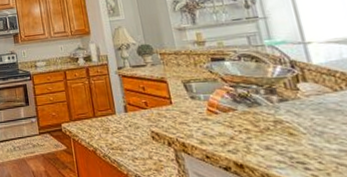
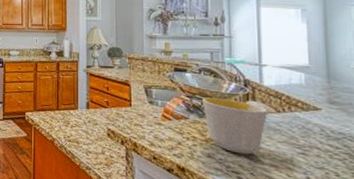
mug: none [248,83,325,142] -> present [202,97,267,155]

